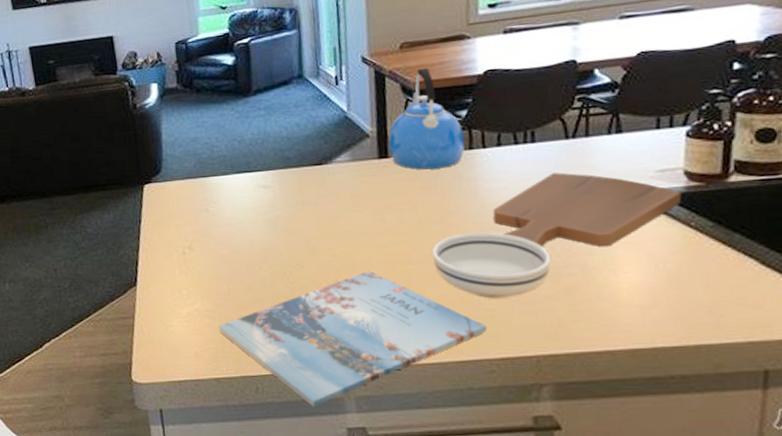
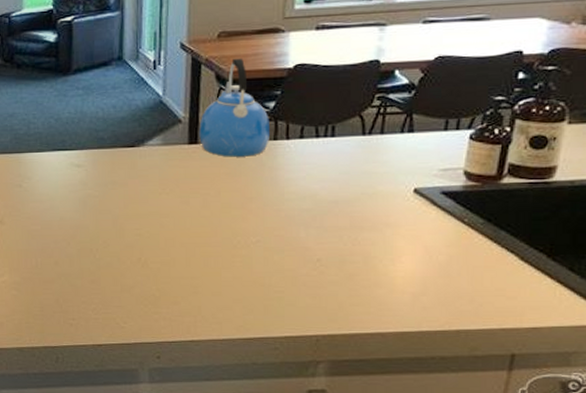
magazine: present [218,270,487,407] -> none [24,250,274,377]
bowl: present [431,232,552,299] -> none [230,219,338,281]
cutting board: present [493,172,682,246] -> none [290,167,460,237]

